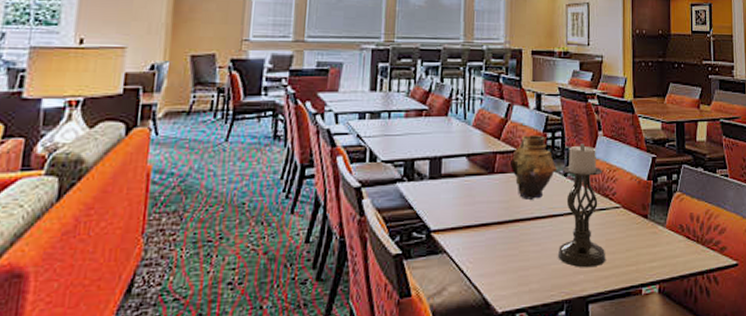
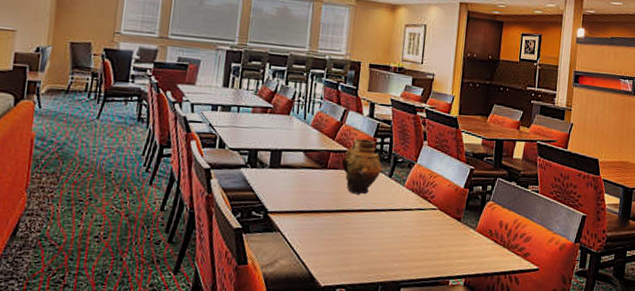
candle holder: present [558,144,606,268] -> none [377,150,424,258]

